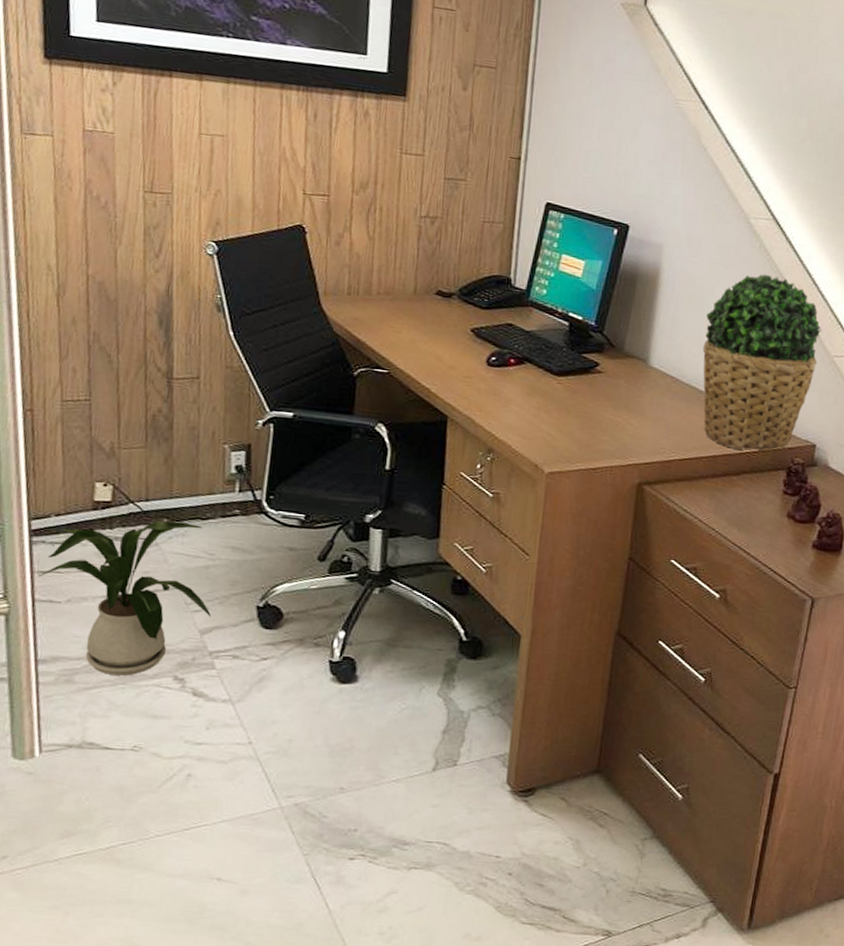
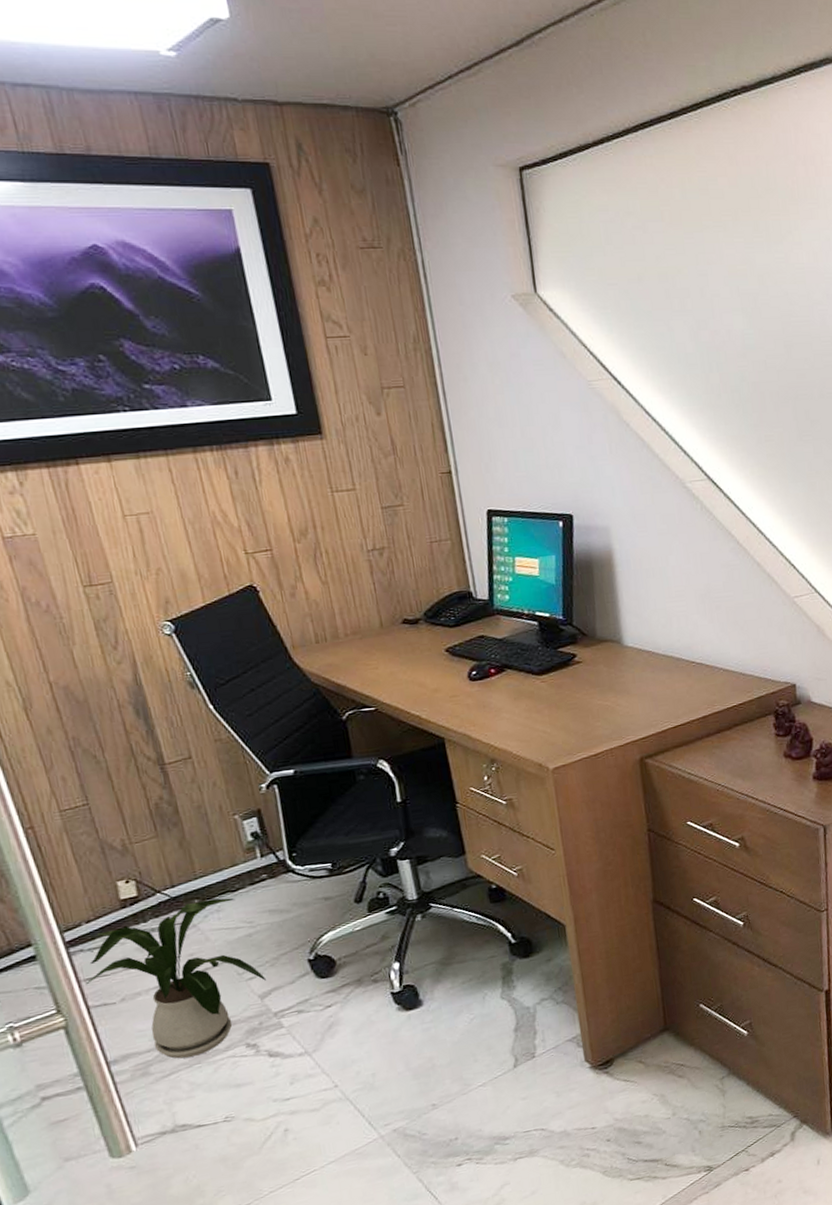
potted plant: present [702,274,822,452] -> none [666,533,780,706]

